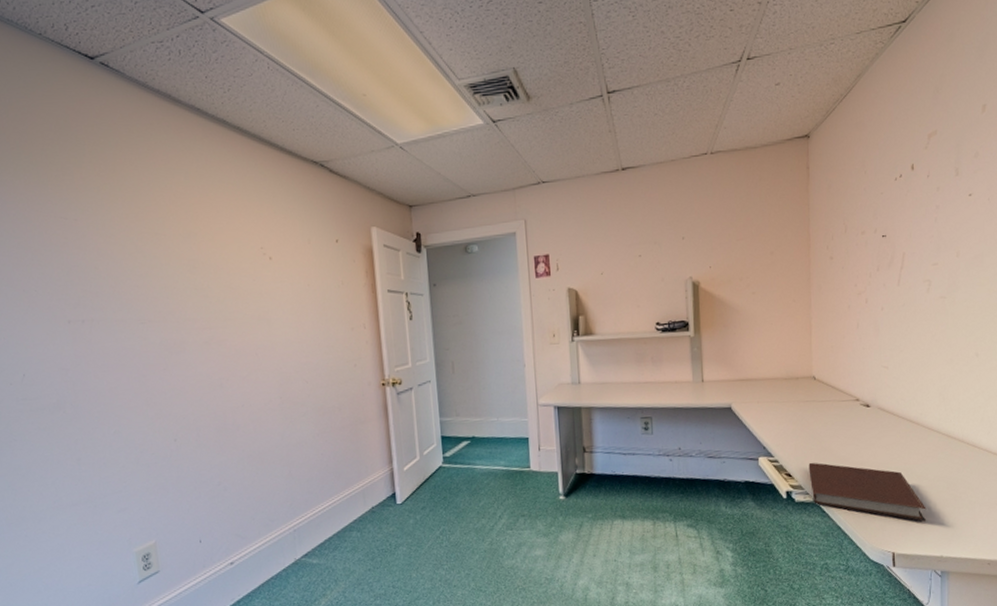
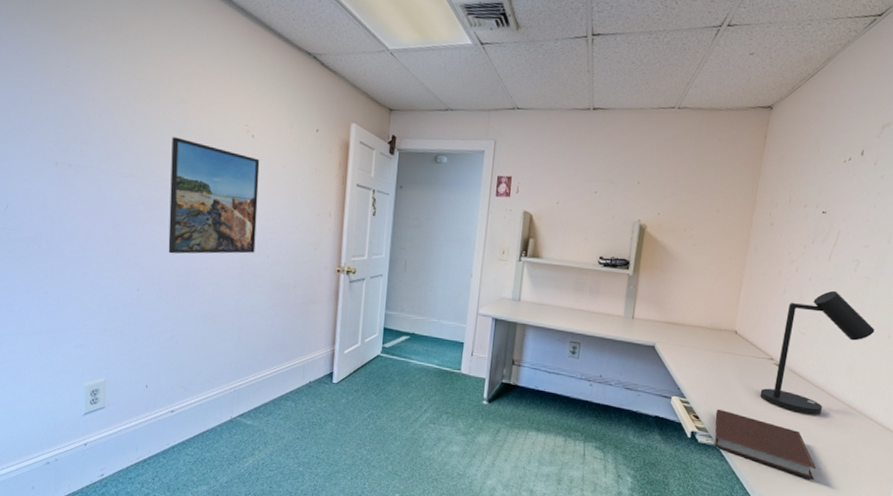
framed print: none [186,273,292,396] -> present [168,137,260,254]
desk lamp: none [851,316,961,453] -> present [760,290,875,415]

